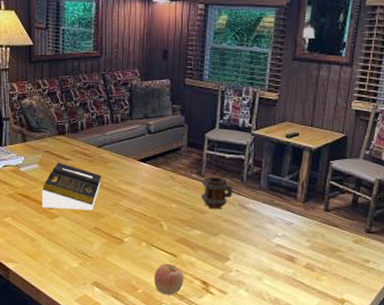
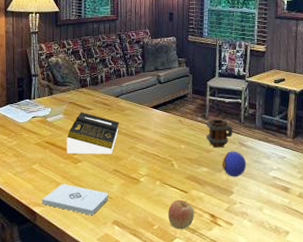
notepad: none [15,239,89,276] -> present [42,183,109,216]
decorative ball: none [218,213,247,243] -> present [222,151,247,177]

